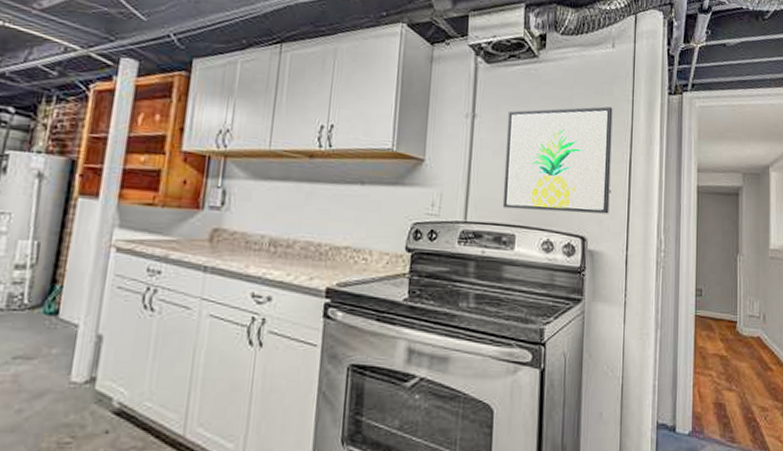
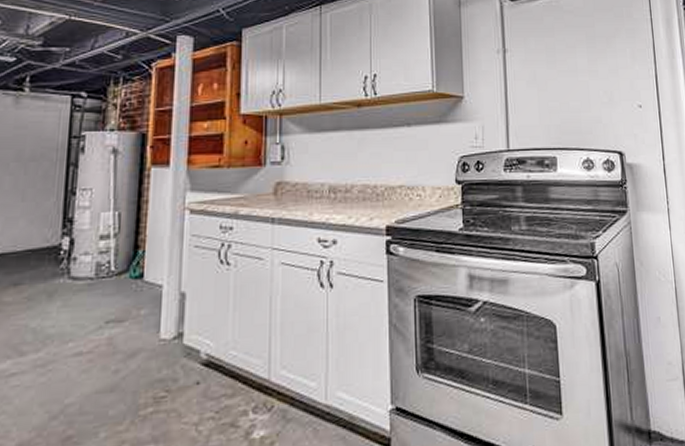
wall art: present [502,106,613,214] -> none [536,28,642,133]

